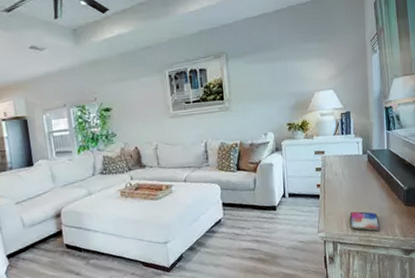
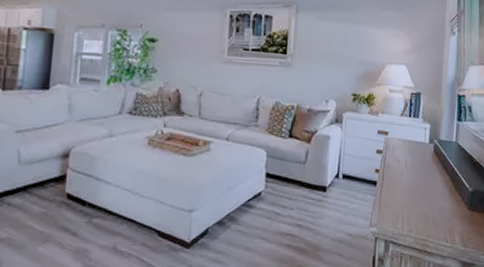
smartphone: present [350,211,380,231] -> none [406,207,439,234]

